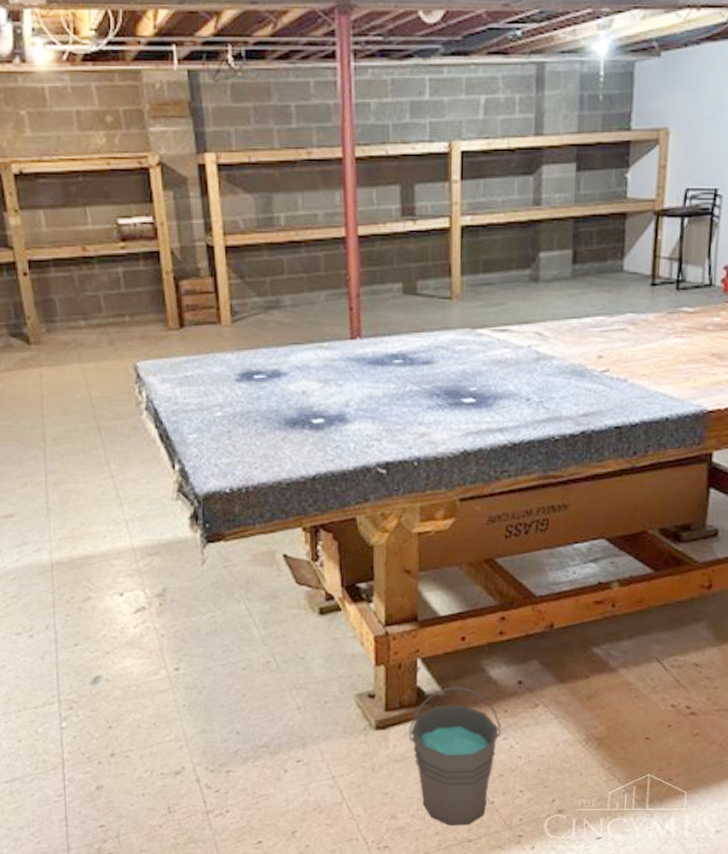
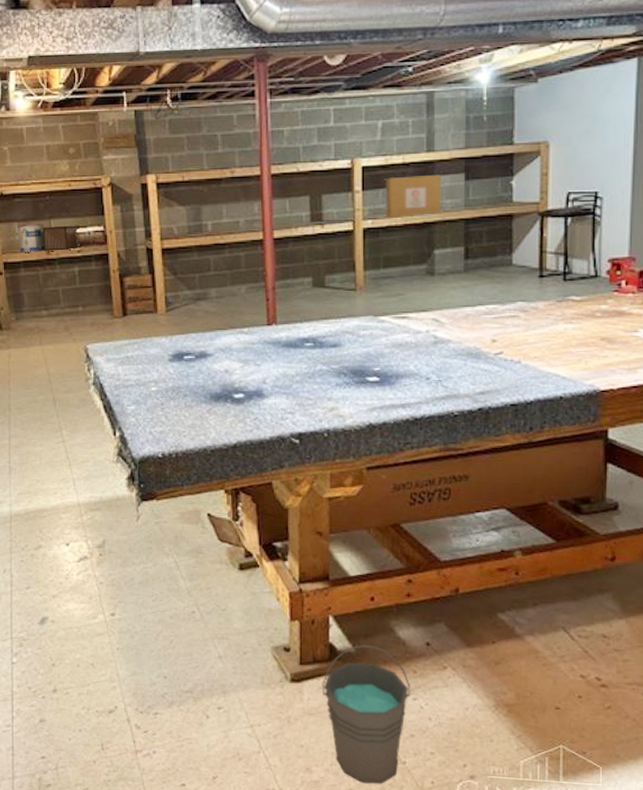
paint can: none [42,211,80,248] -> present [16,223,45,252]
storage bin: none [76,215,126,247] -> present [43,225,82,251]
cardboard box: none [485,163,550,214] -> present [384,174,442,218]

